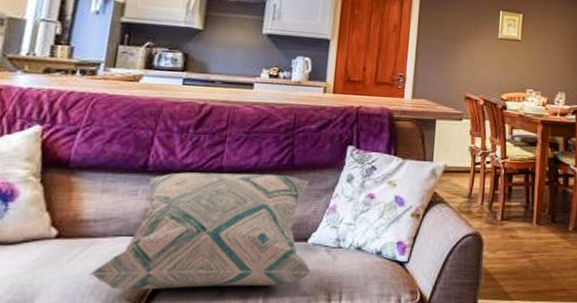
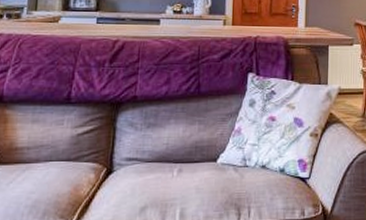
decorative pillow: present [89,172,313,290] -> none [26,101,223,209]

